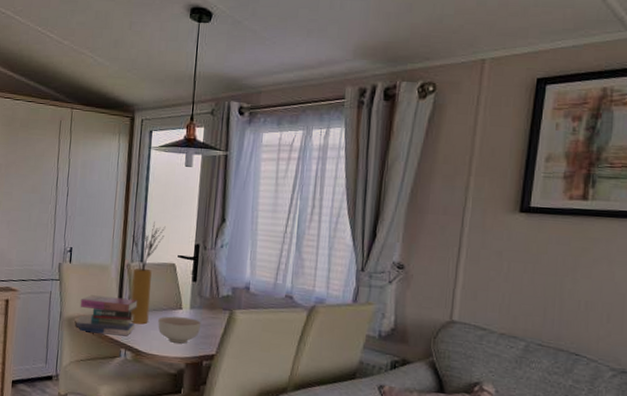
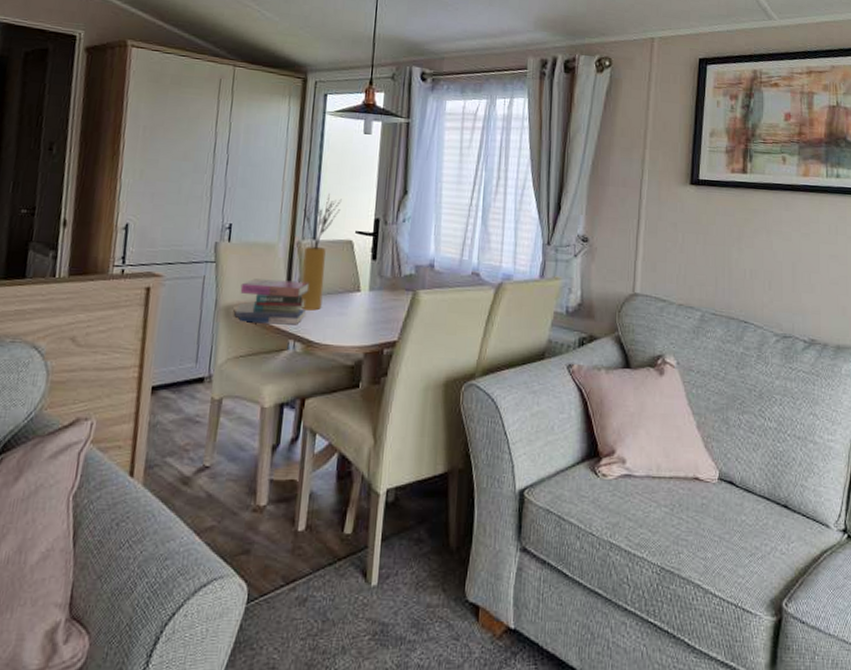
bowl: present [158,316,202,344] -> none [332,300,382,331]

